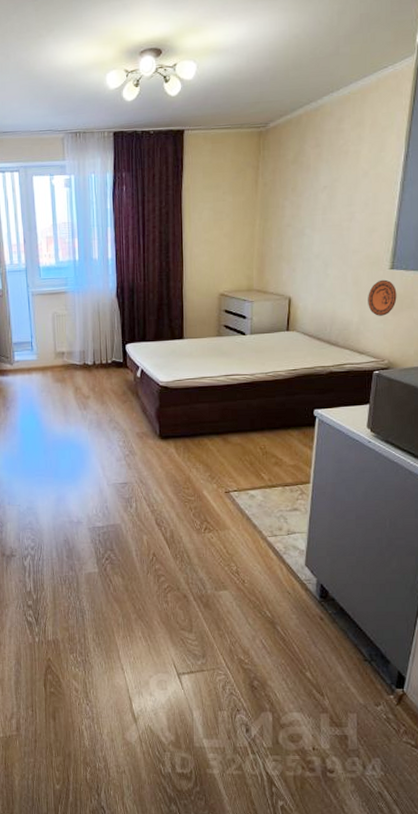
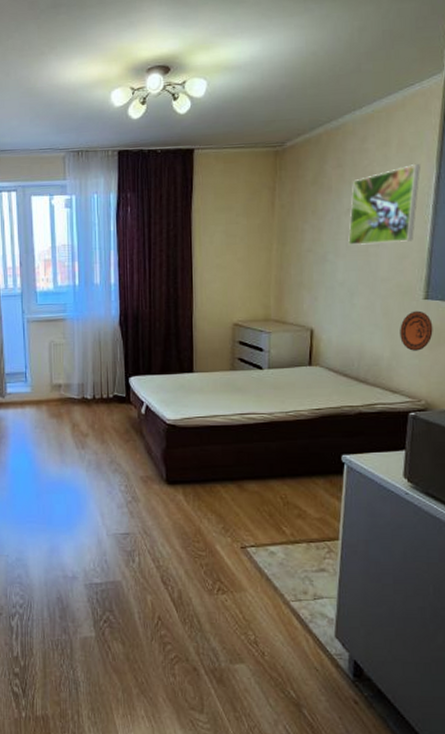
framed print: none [324,143,390,221] -> present [348,164,420,246]

